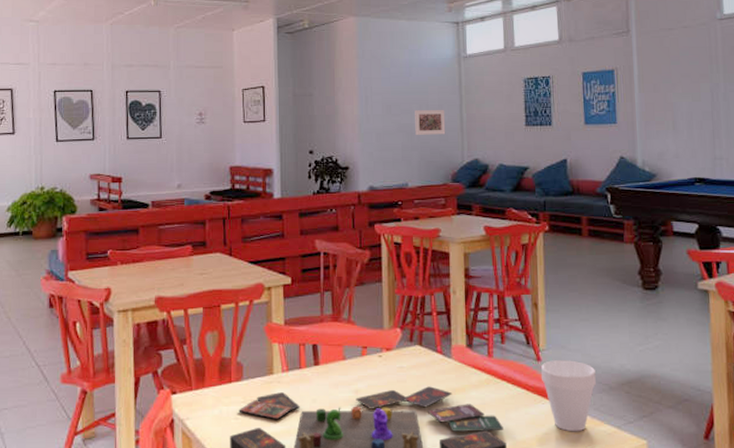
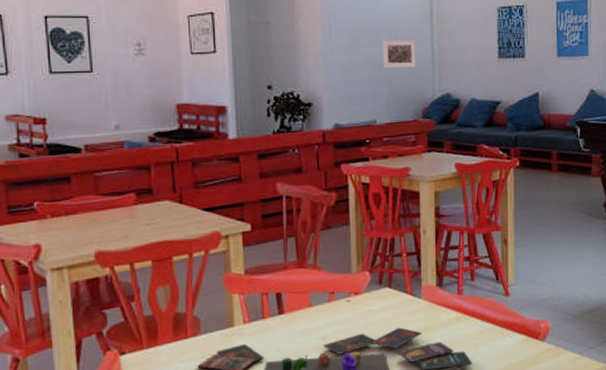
cup: present [541,360,596,432] -> none [509,293,561,362]

